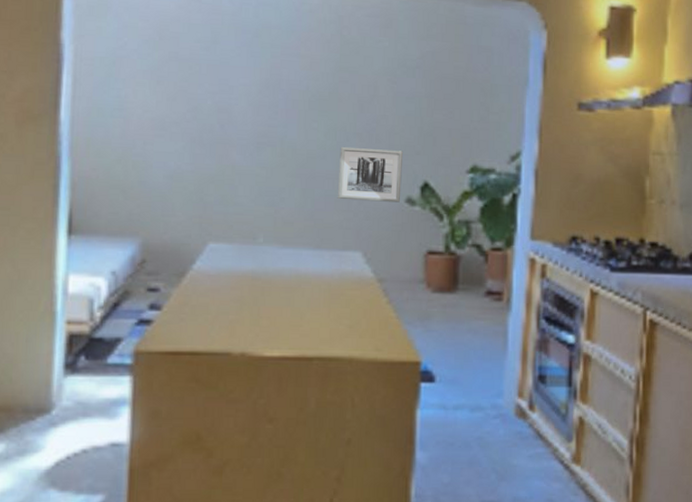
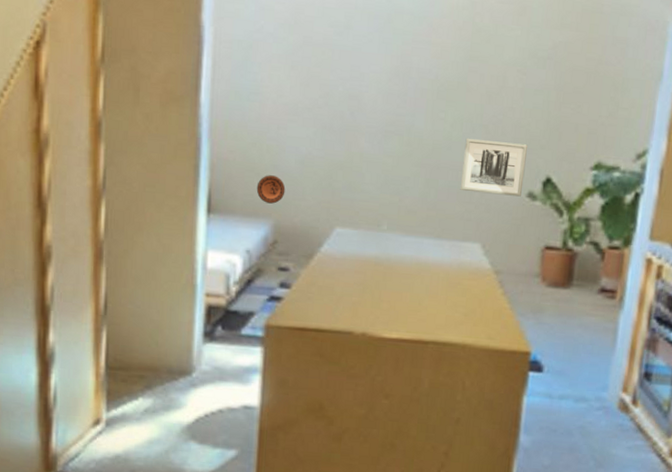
decorative plate: none [122,192,154,221] -> present [256,175,286,204]

